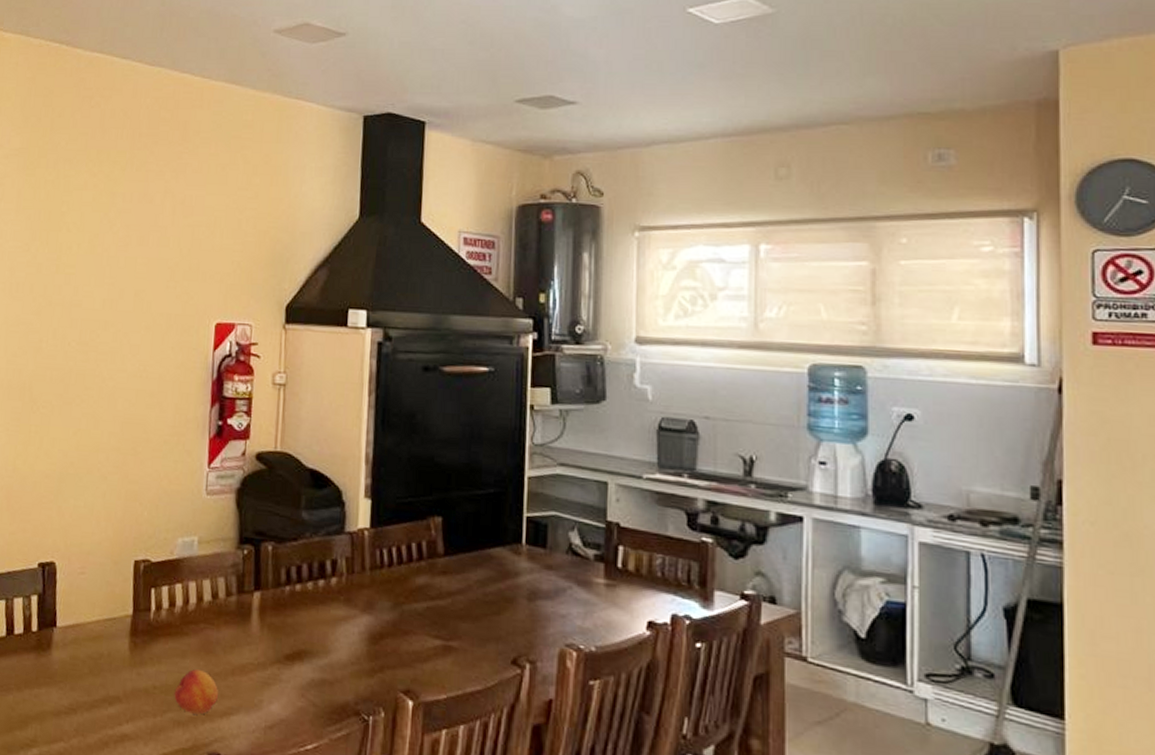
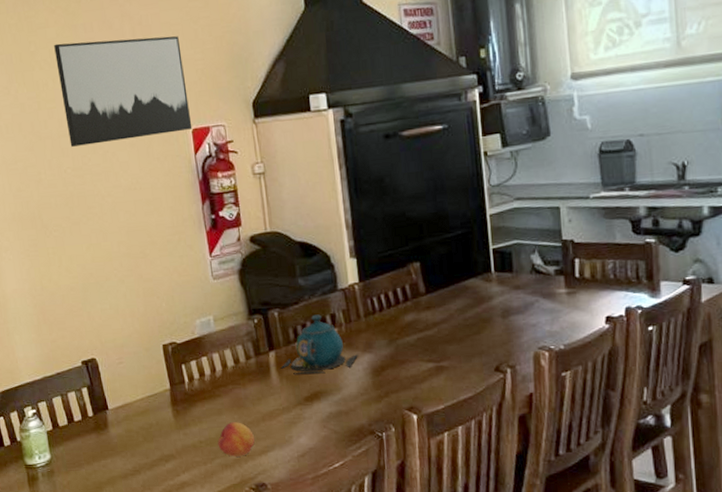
wall art: none [81,208,221,324] -> present [54,36,193,147]
teapot: none [264,557,355,630] -> present [280,314,358,375]

